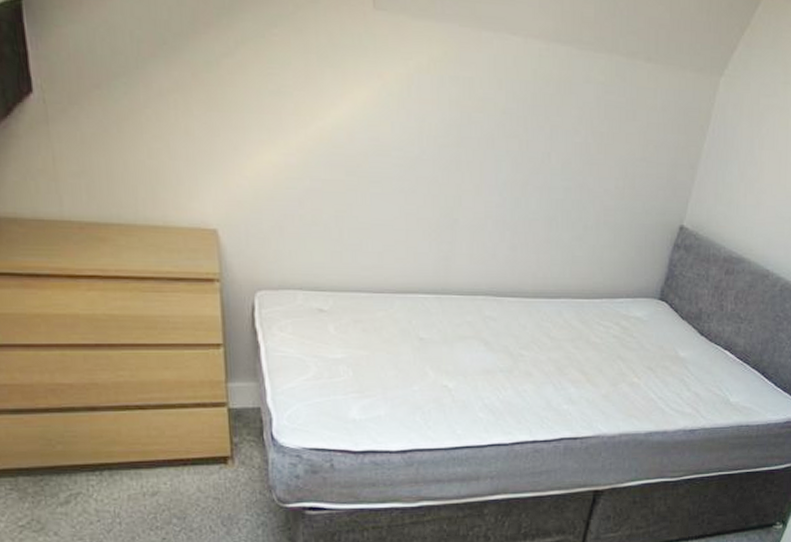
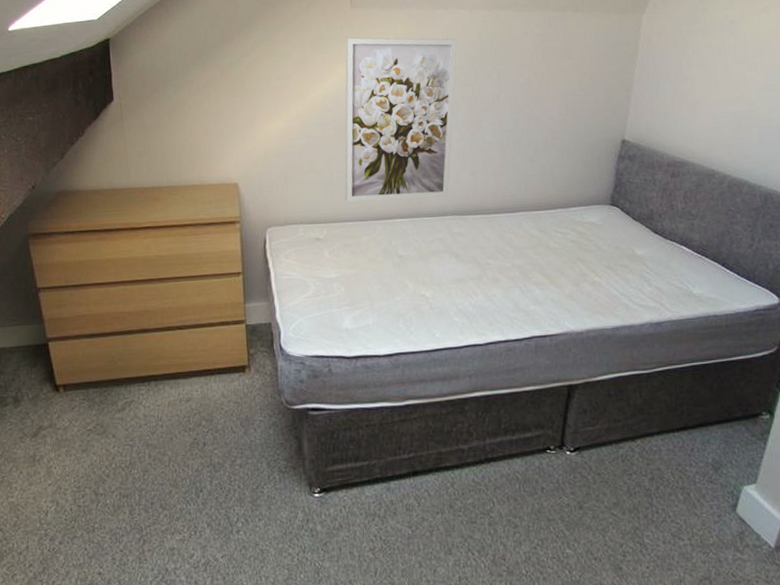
wall art: none [357,50,507,273] -> present [344,37,458,202]

